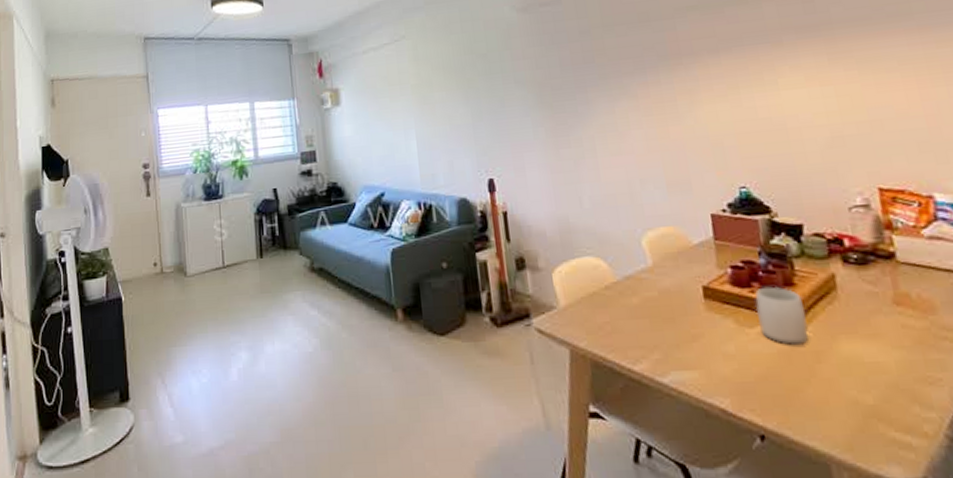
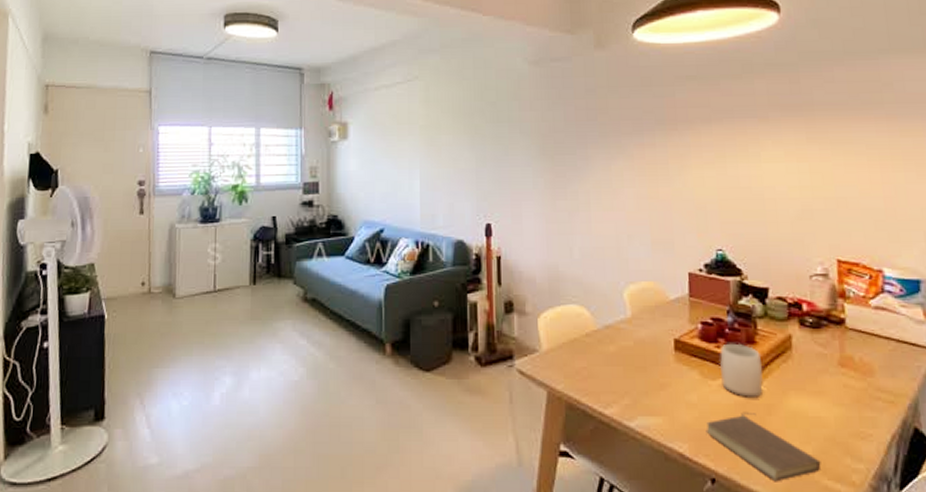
book: none [748,360,886,437] -> present [705,411,821,482]

